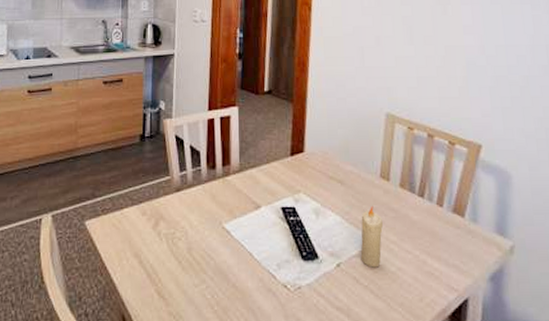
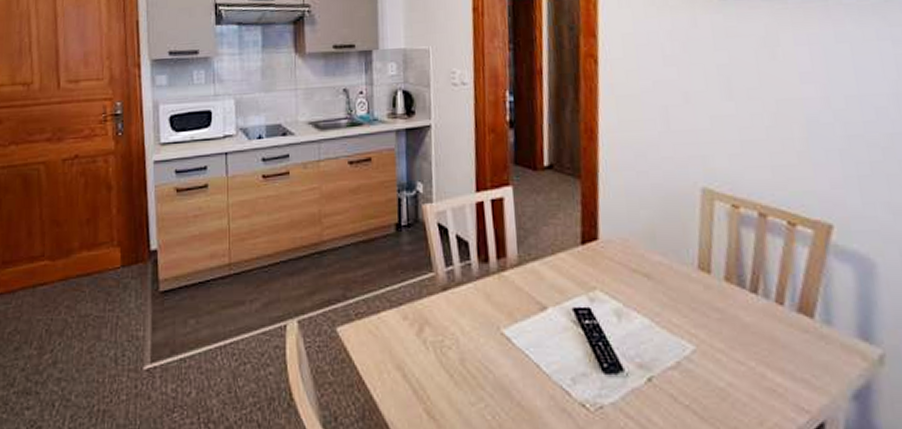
candle: present [360,207,383,268] -> none [676,306,706,383]

